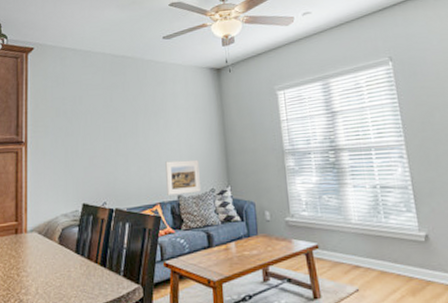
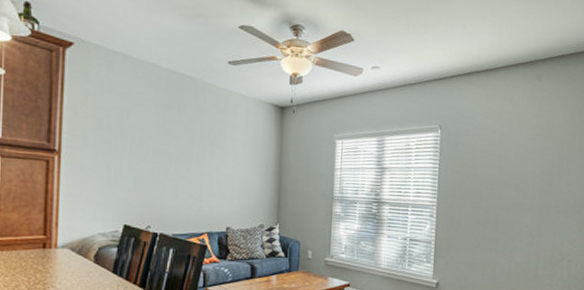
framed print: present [165,159,201,195] -> none [216,193,251,227]

